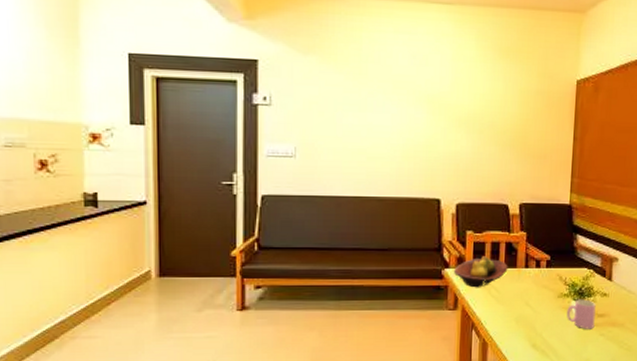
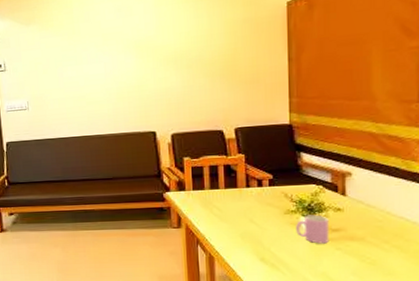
fruit bowl: present [454,256,508,288] -> none [175,179,229,208]

